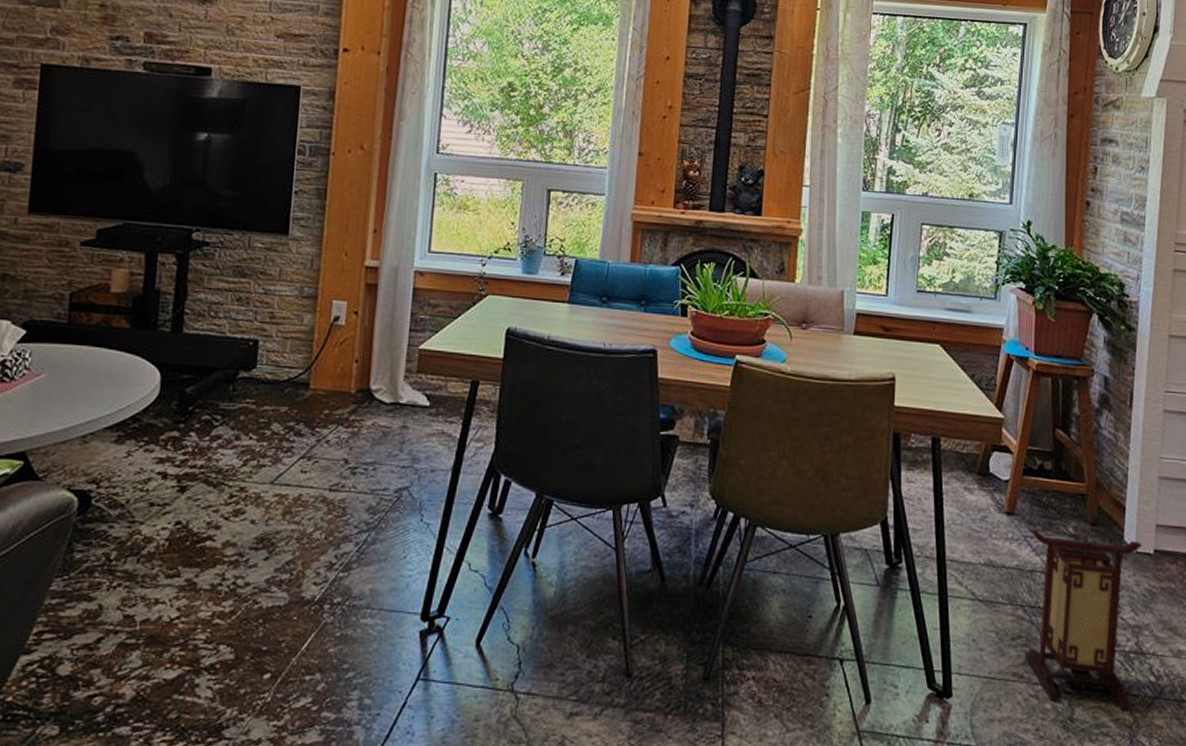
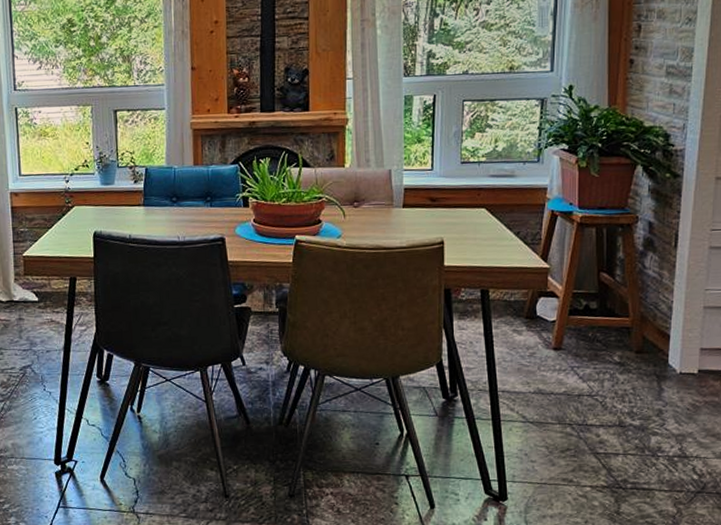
lantern: present [1024,528,1143,710] -> none [573,356,687,504]

